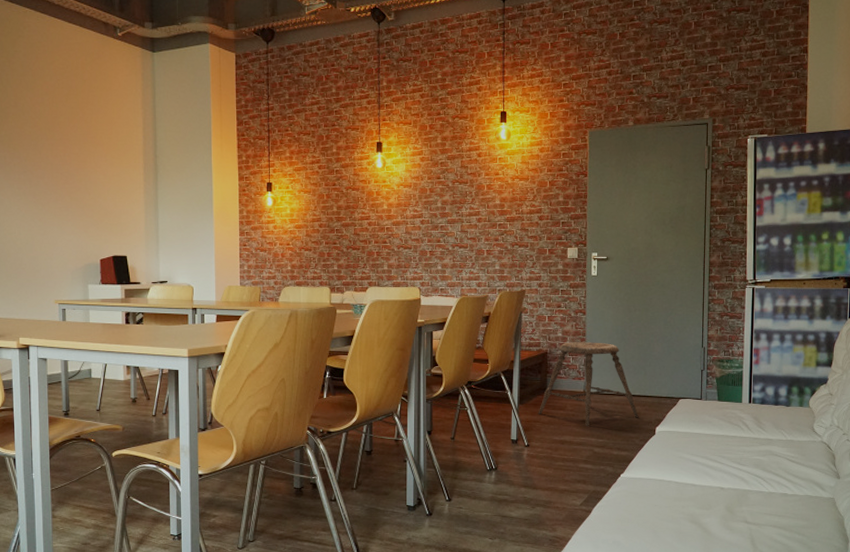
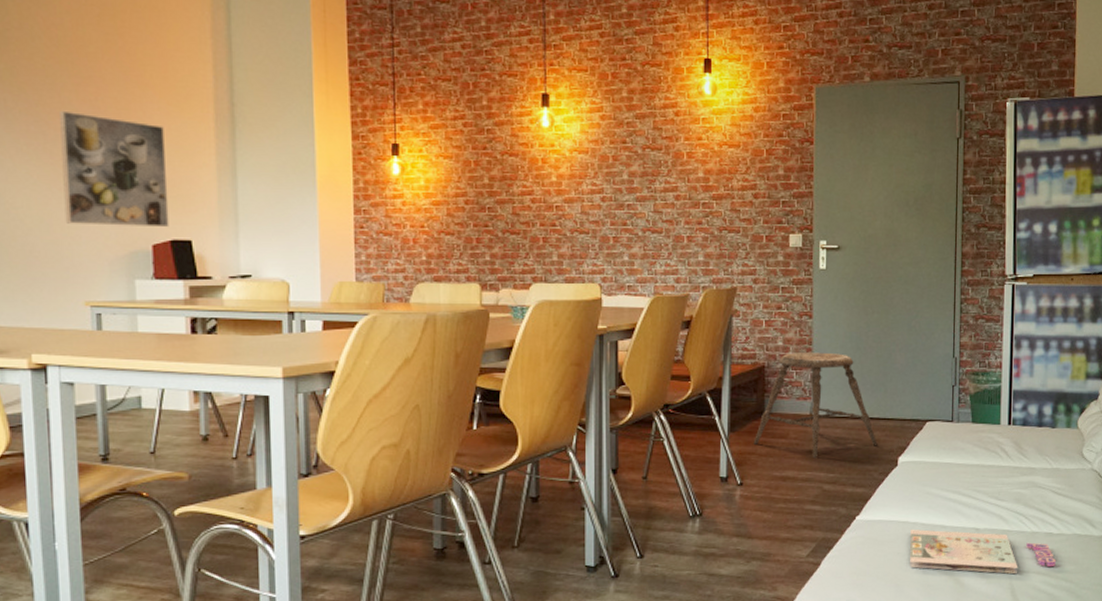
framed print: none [40,163,112,246] -> present [60,110,169,227]
magazine: none [665,486,790,527] -> present [910,529,1056,574]

